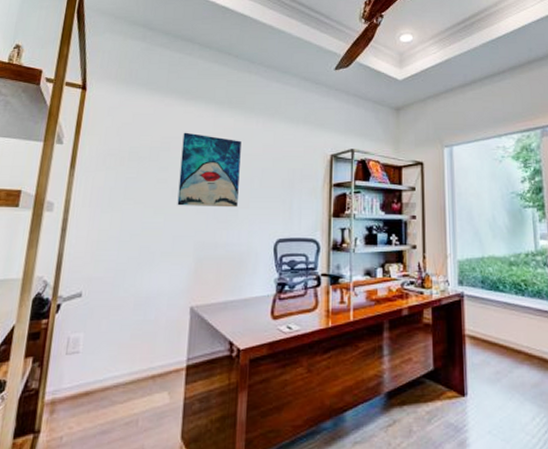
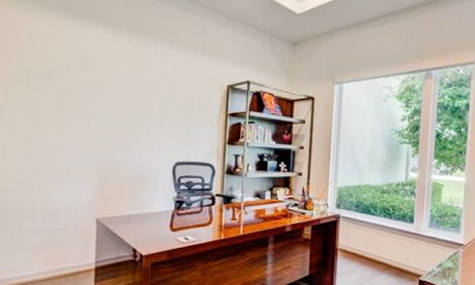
wall art: present [177,132,241,208] -> none [79,54,140,131]

